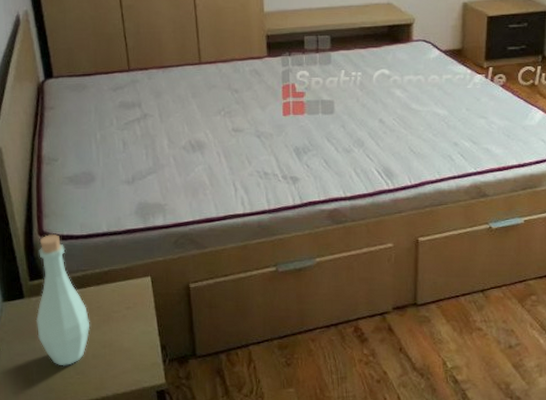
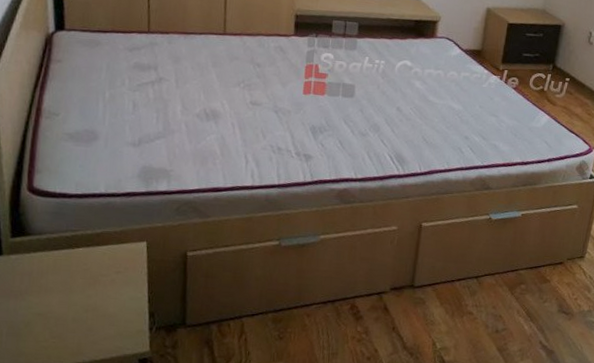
bottle: present [35,233,91,366] -> none [12,190,74,329]

